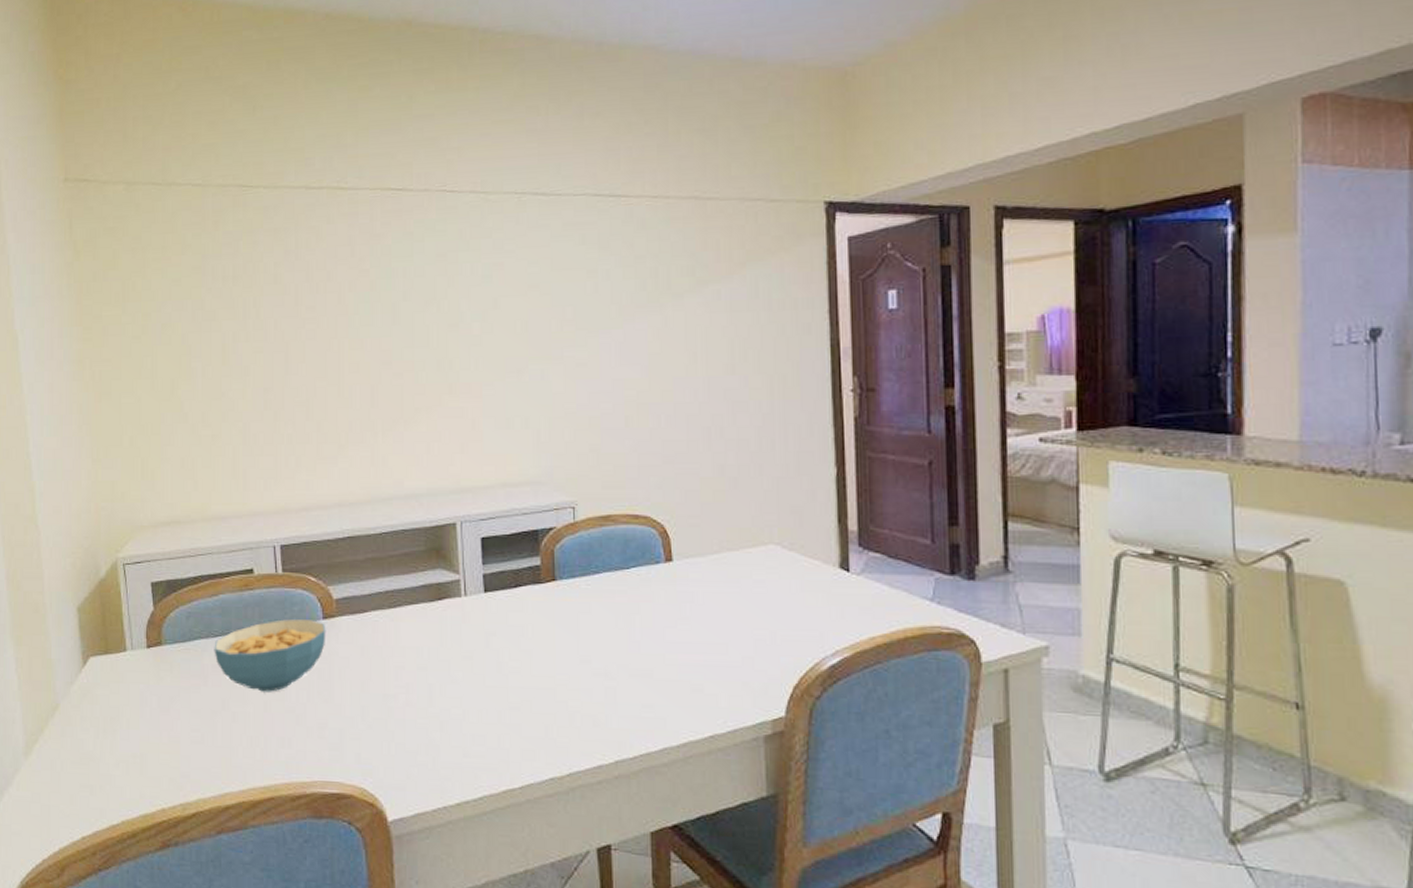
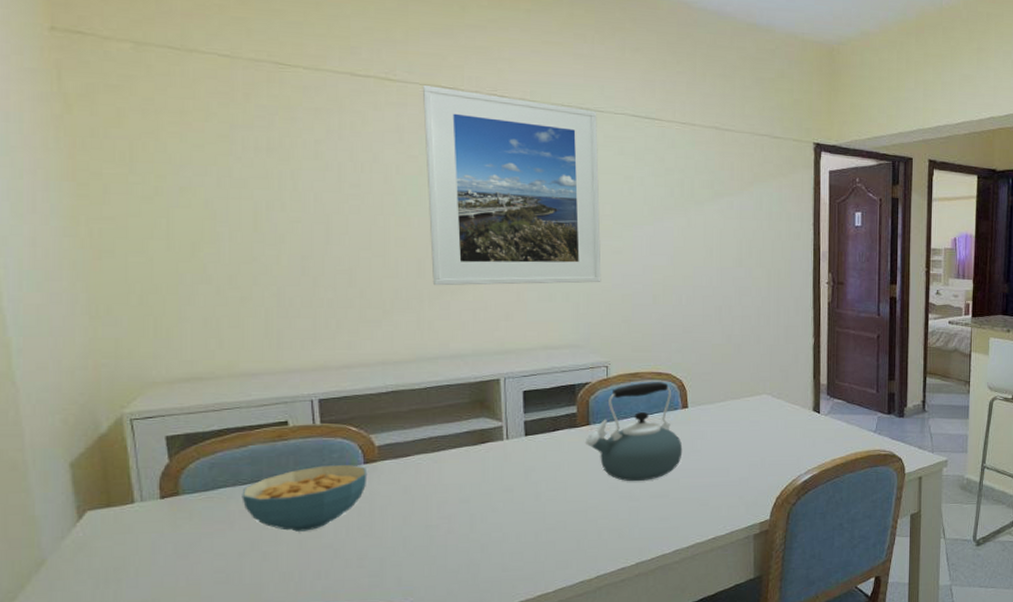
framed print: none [372,189,564,415] -> present [422,85,602,286]
kettle: none [550,527,668,655] -> present [585,382,683,482]

